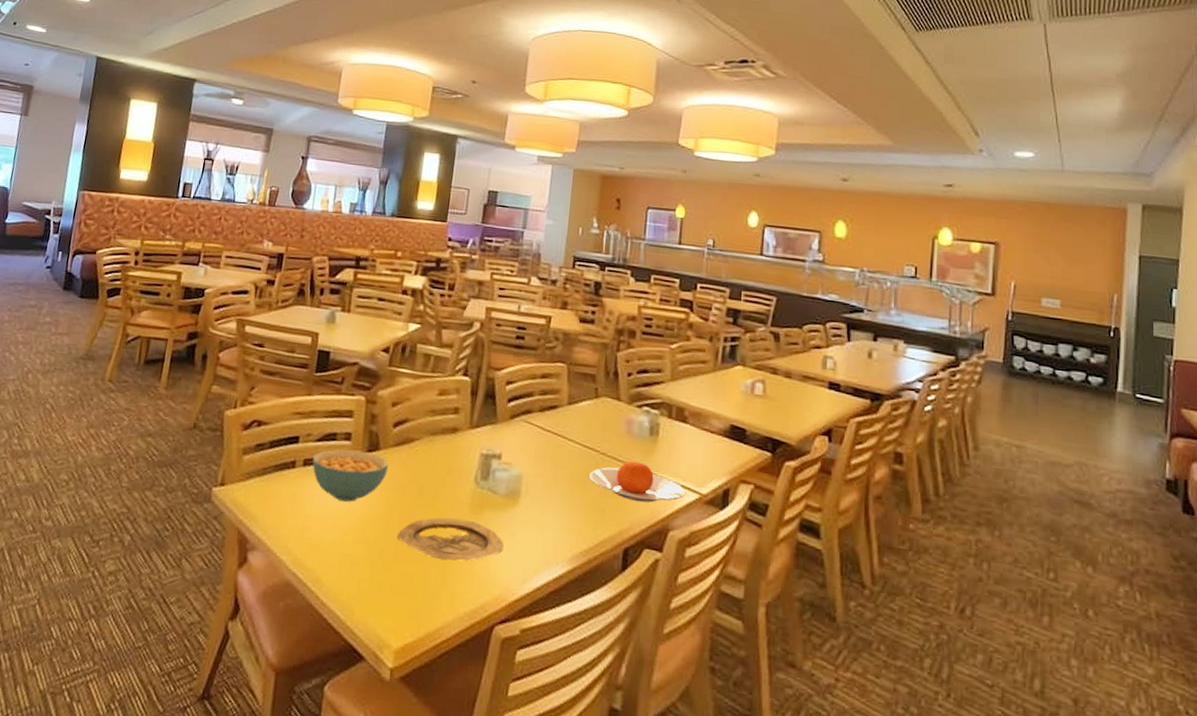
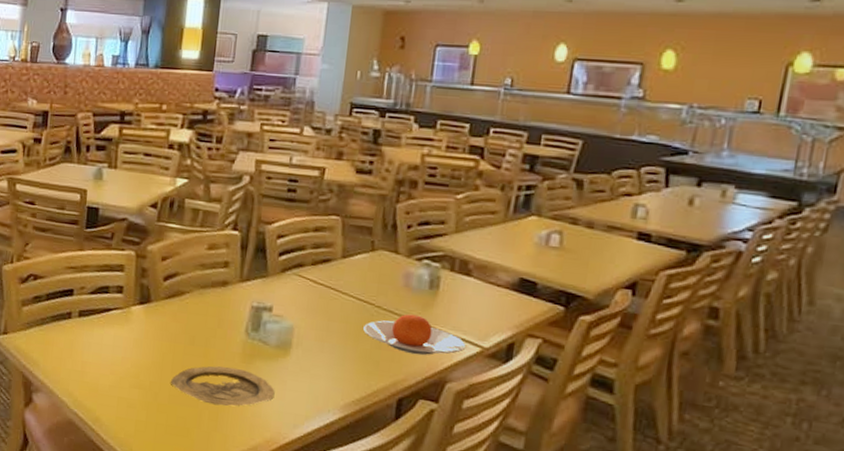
cereal bowl: present [312,449,389,502] -> none [87,301,161,351]

